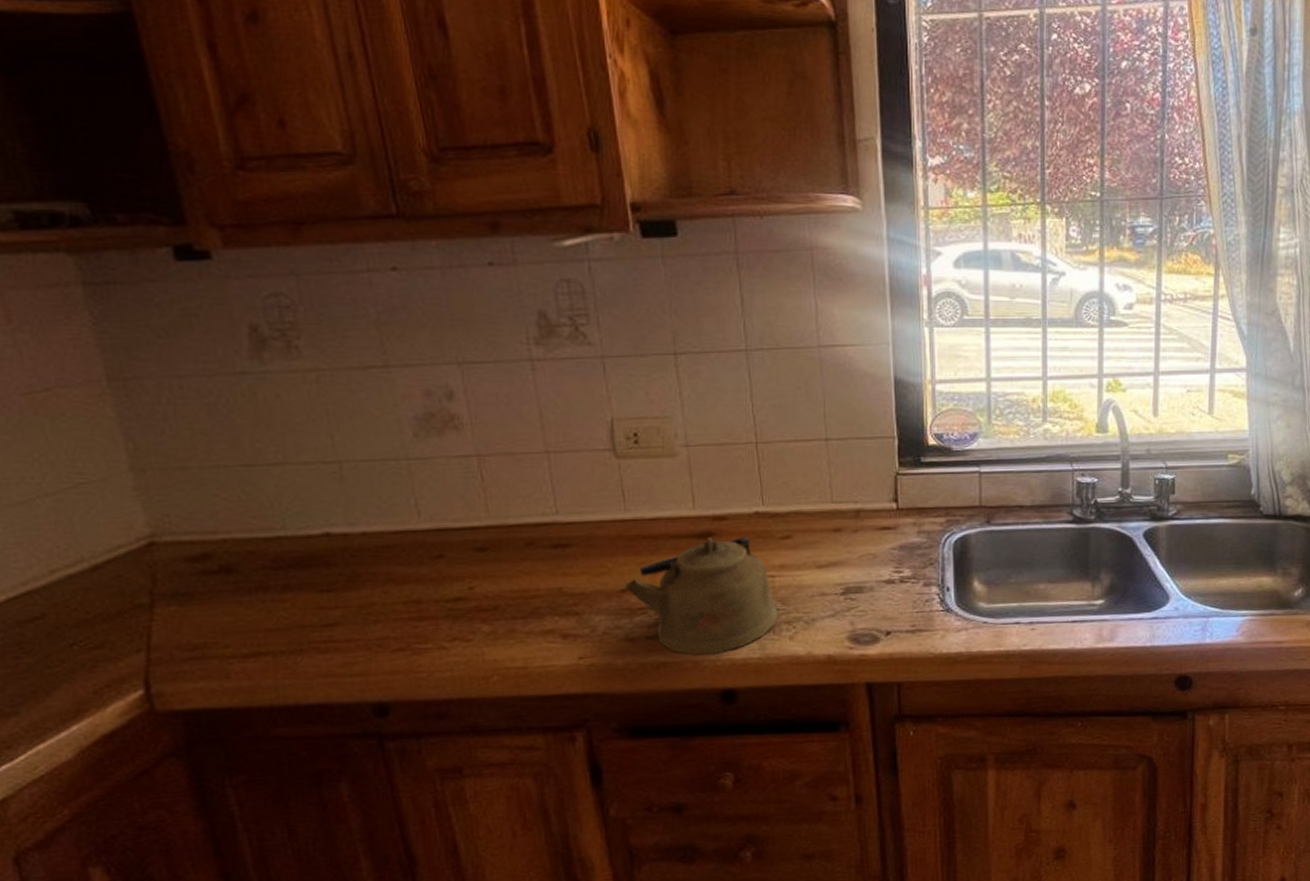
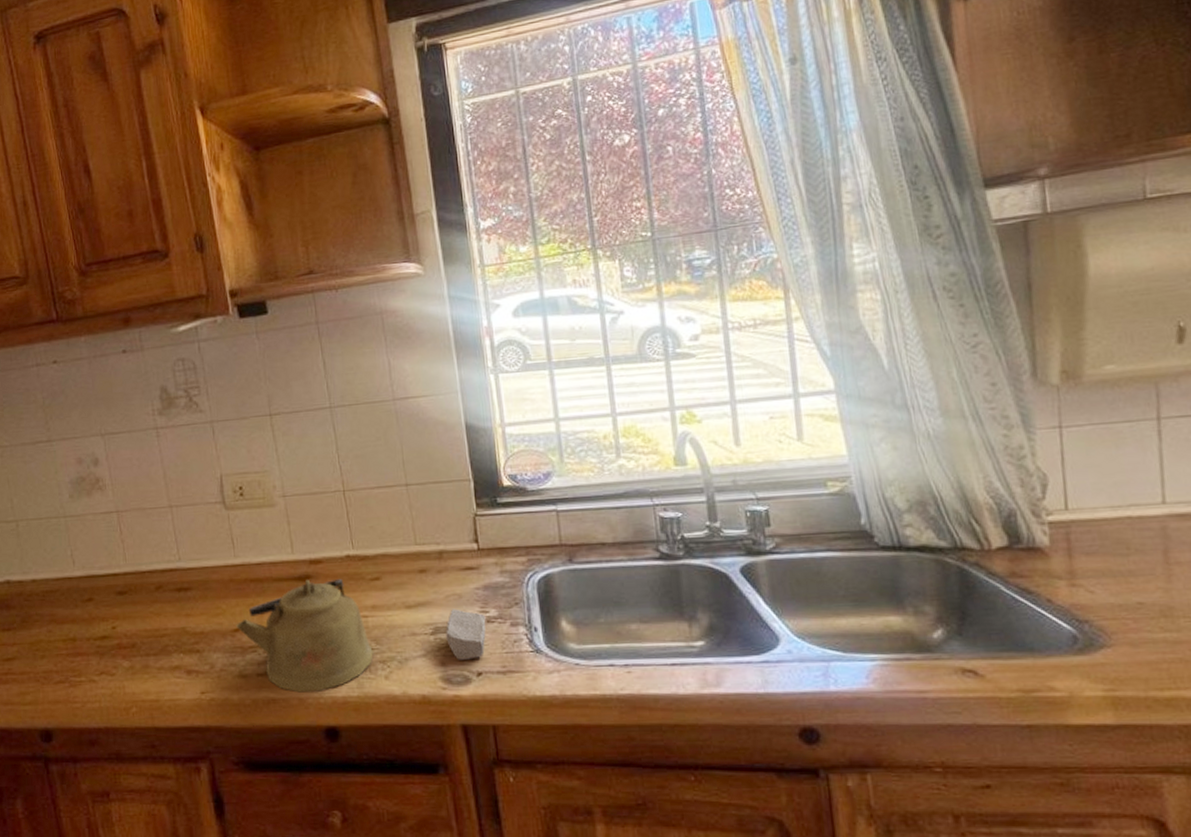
soap bar: none [857,569,899,620] -> present [445,609,486,660]

